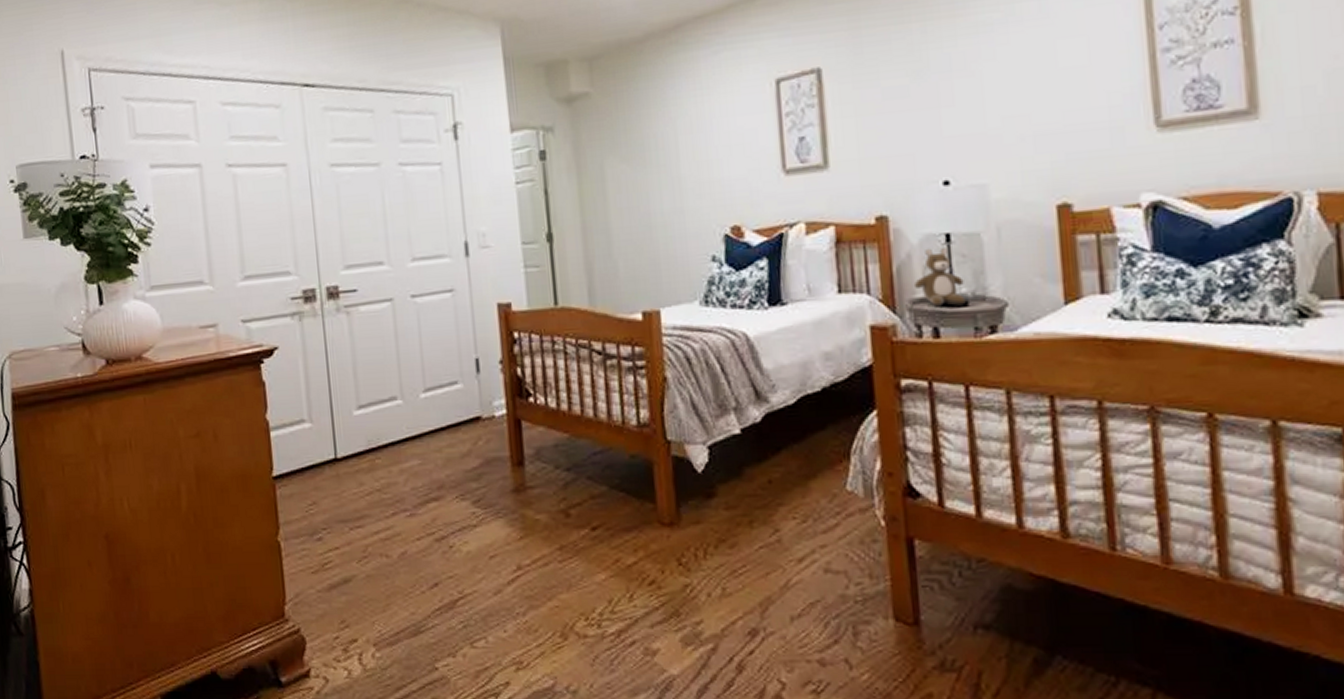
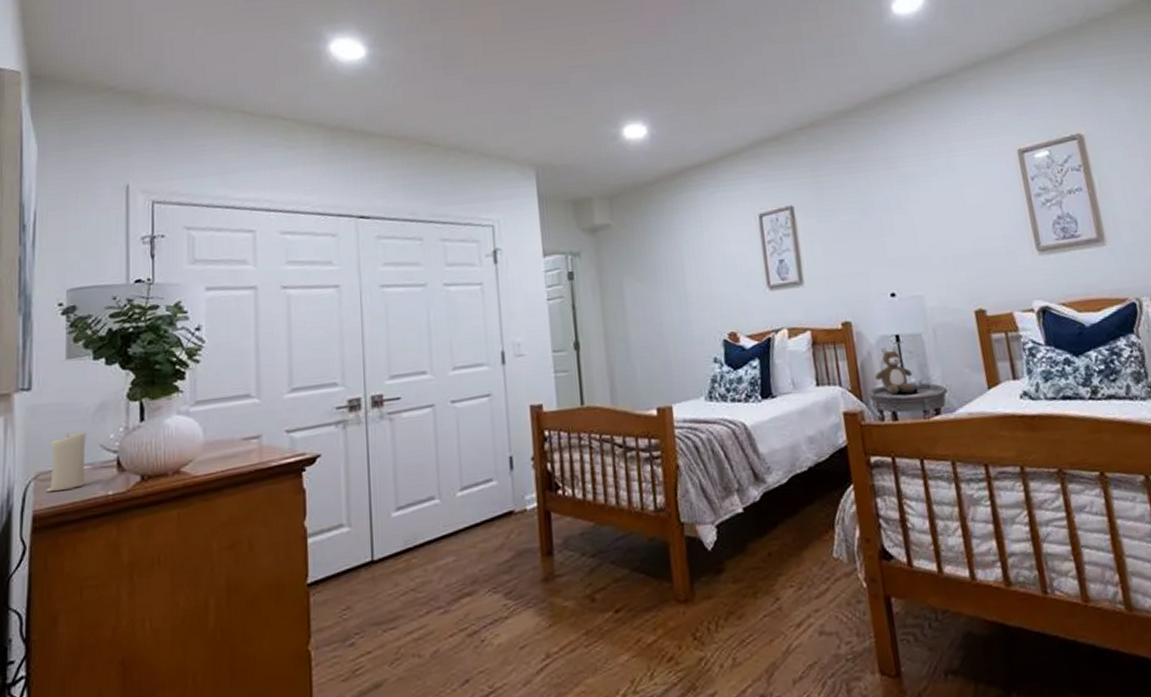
candle: none [20,313,56,372] -> present [46,432,86,492]

